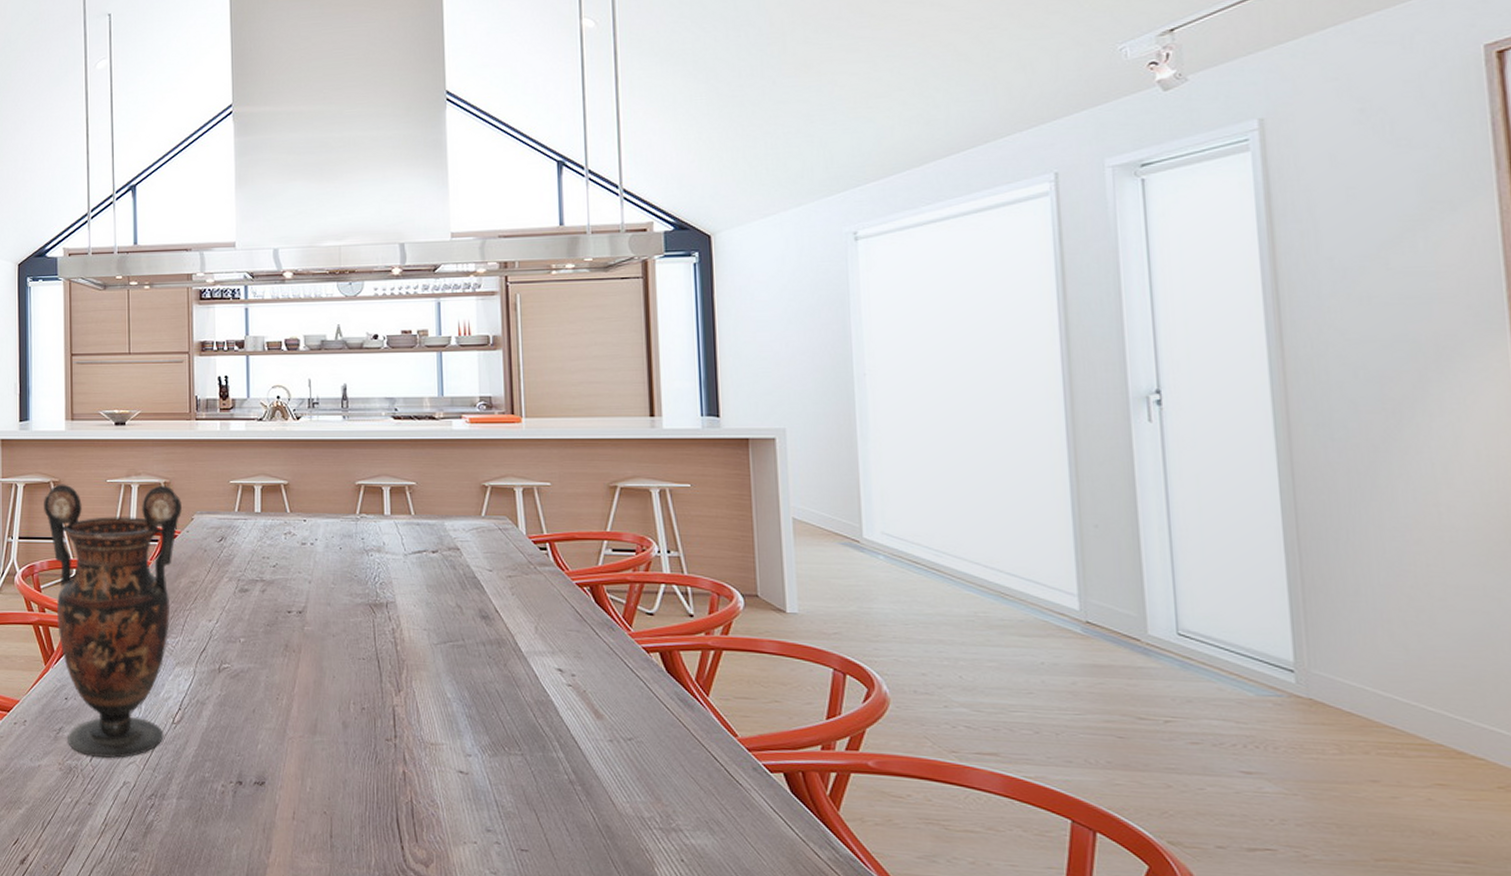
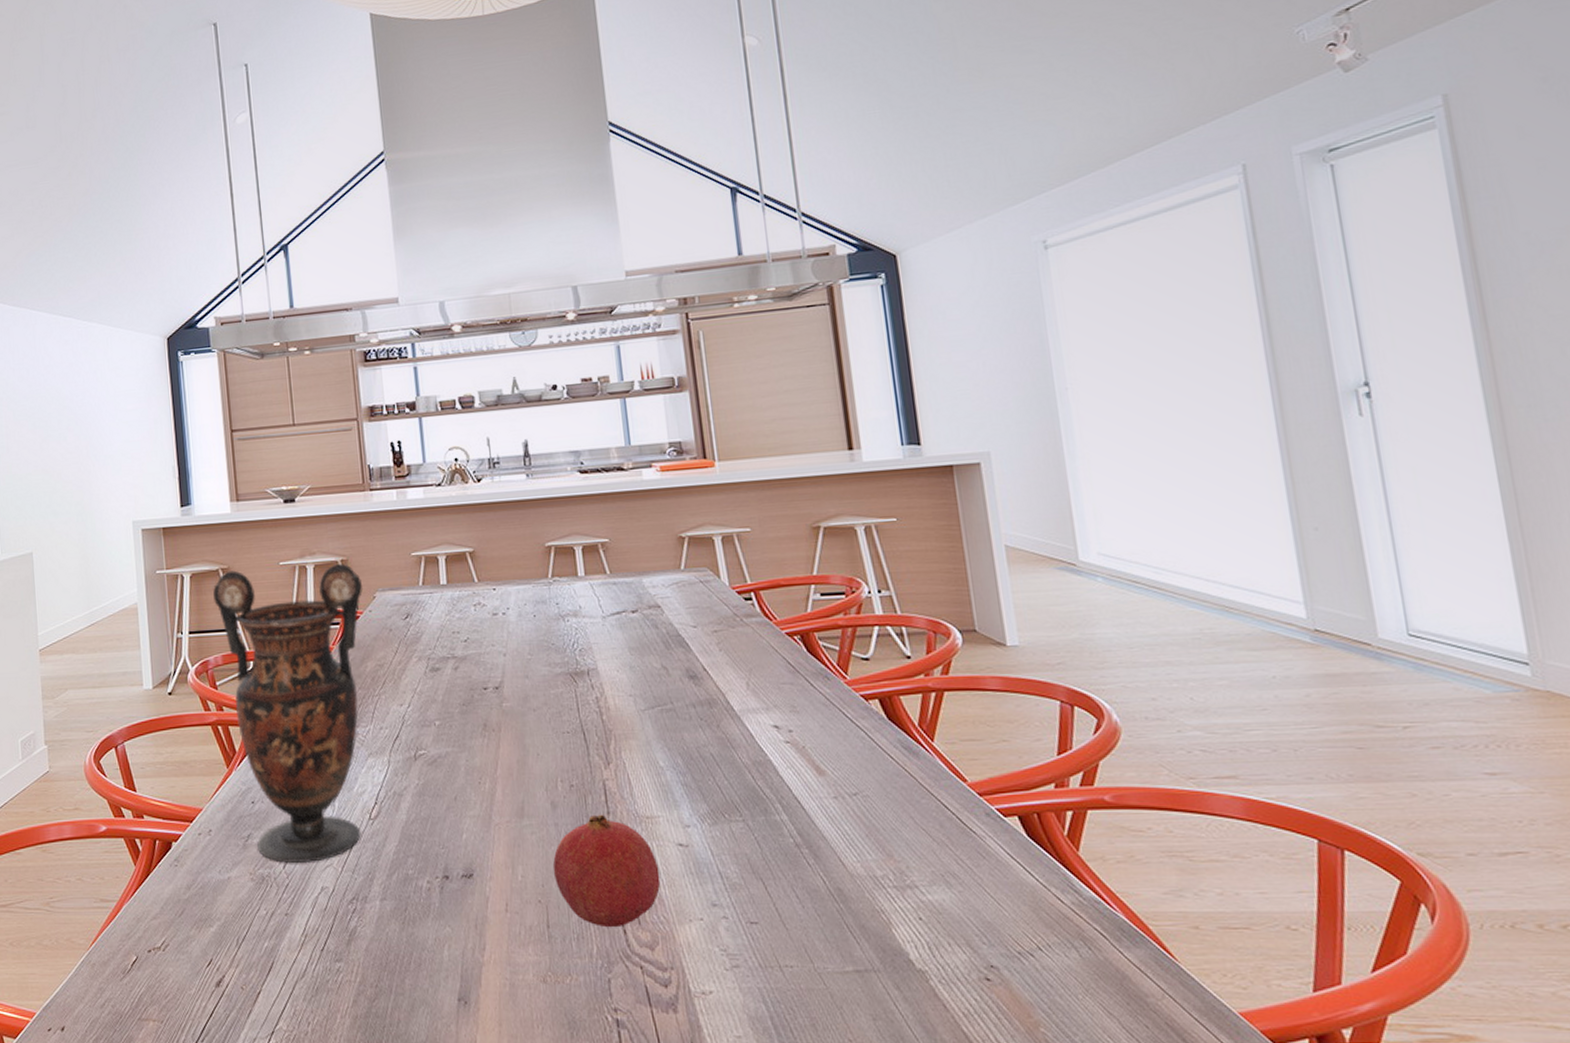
fruit: none [339,738,440,843] -> present [552,815,661,928]

